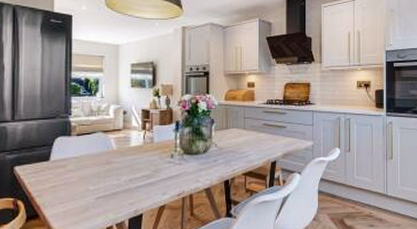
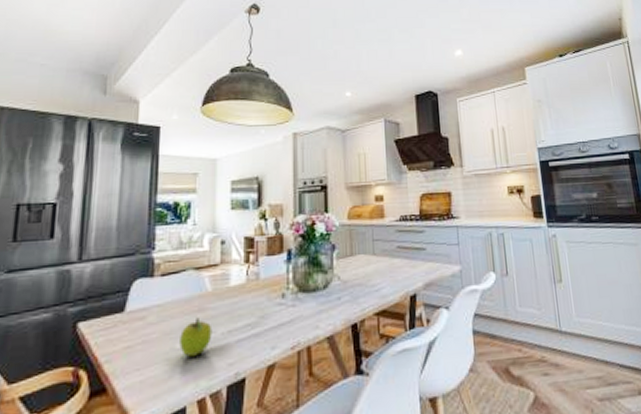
fruit: none [92,168,117,197] -> present [179,317,213,358]

